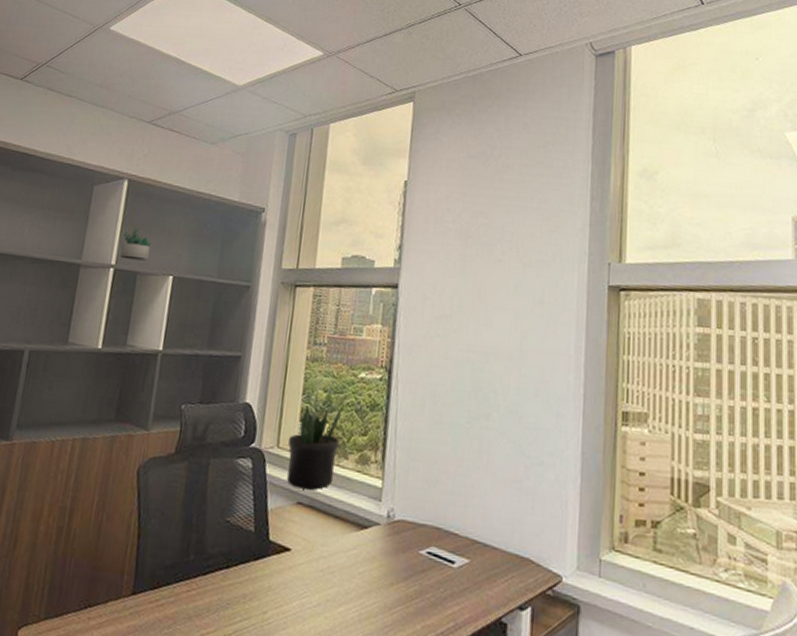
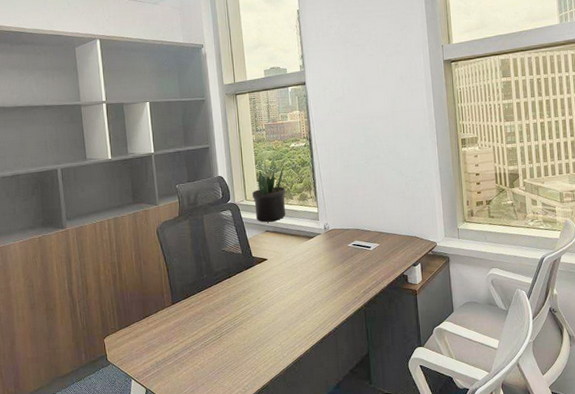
succulent plant: present [120,227,152,261] -> none [106,72,129,96]

